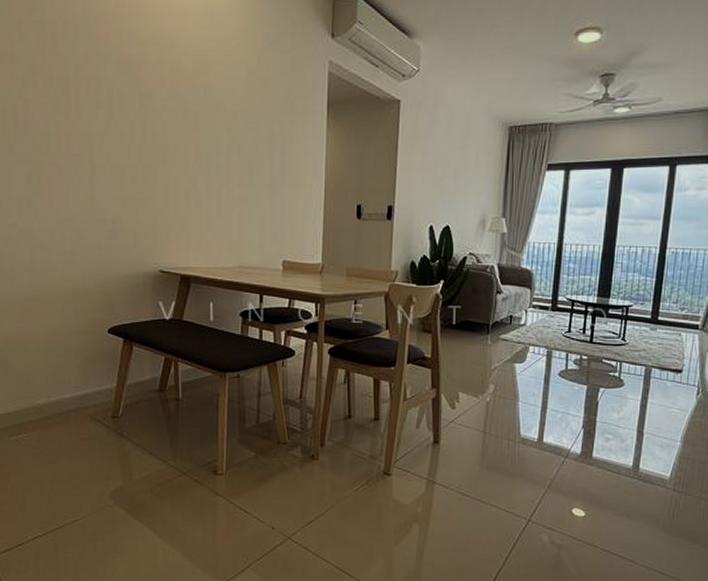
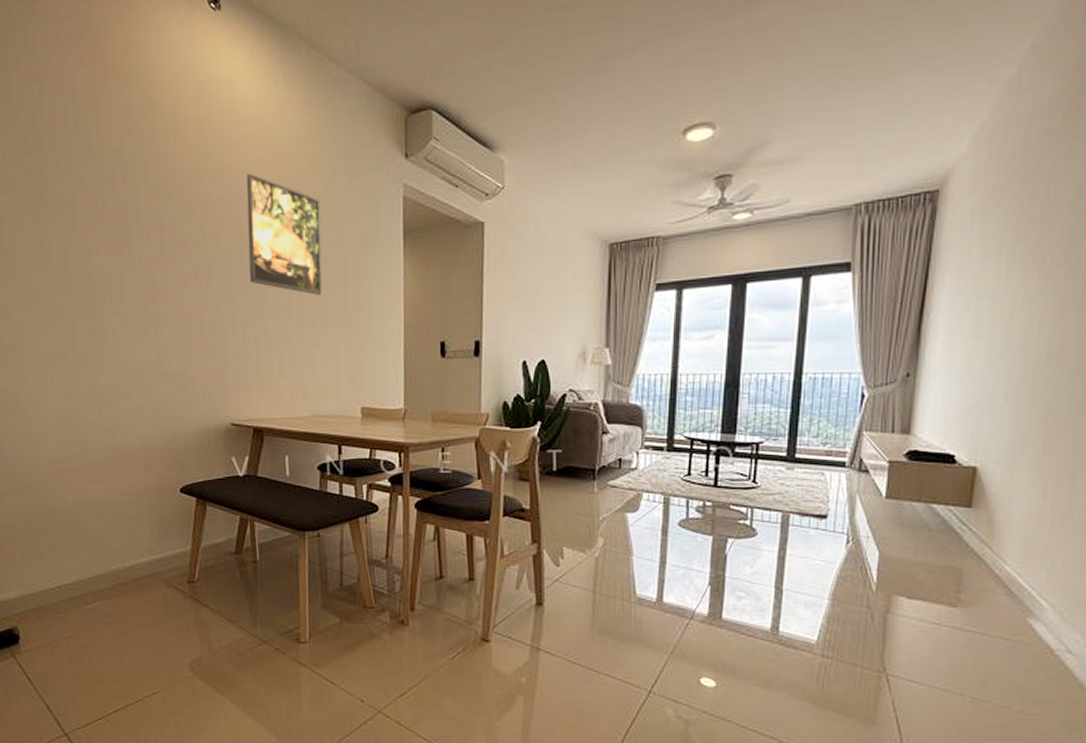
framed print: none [182,40,252,156] -> present [246,173,322,295]

